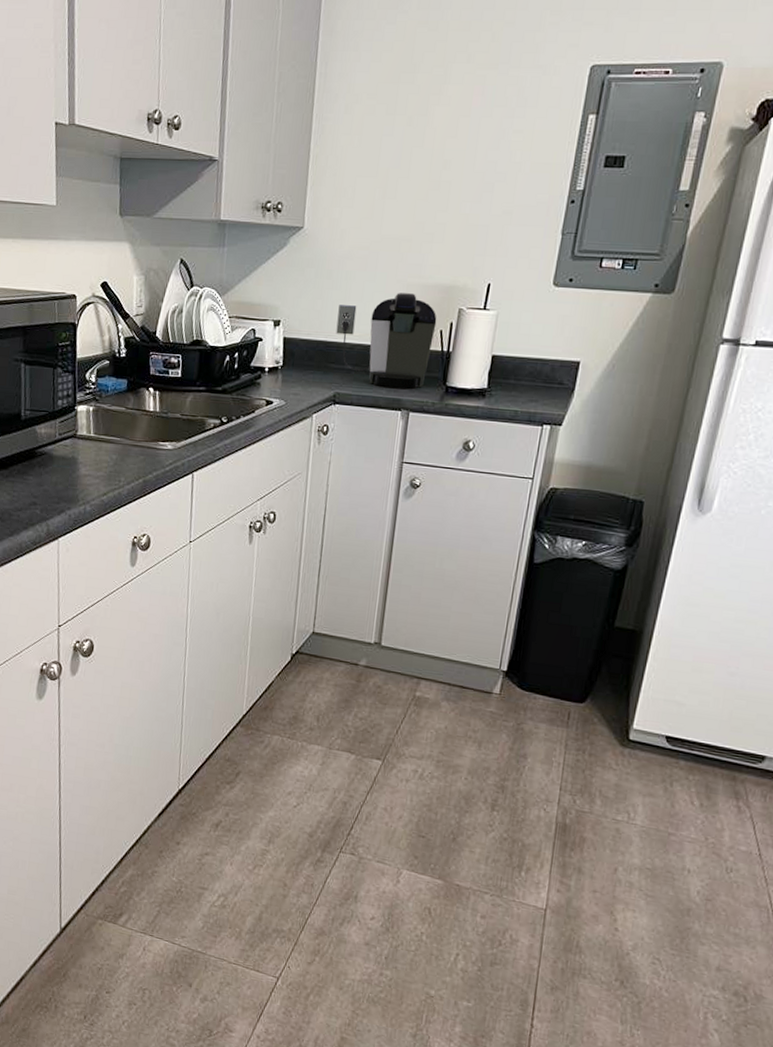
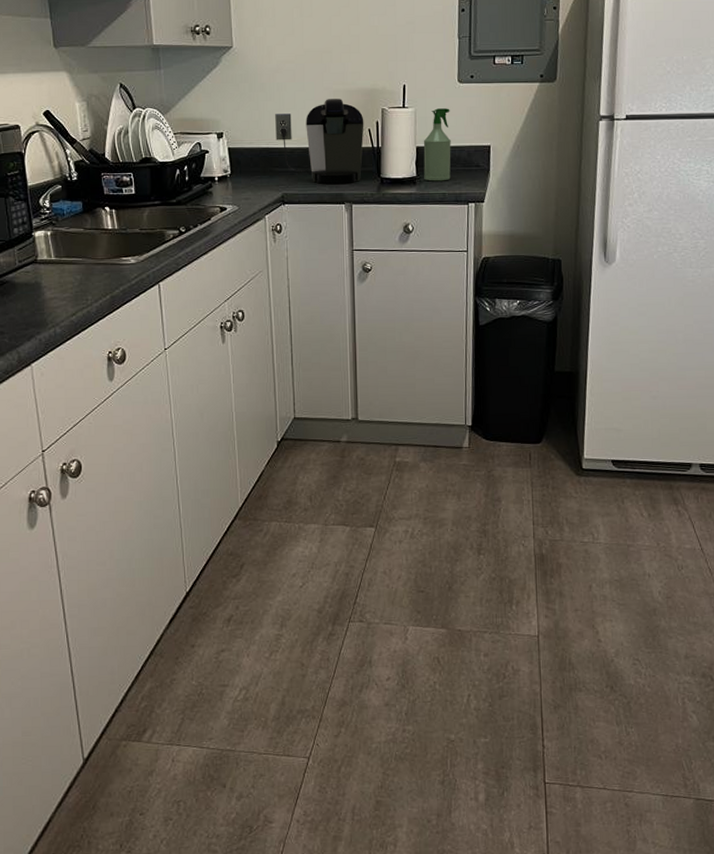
spray bottle: none [495,313,539,397] -> present [423,108,451,181]

